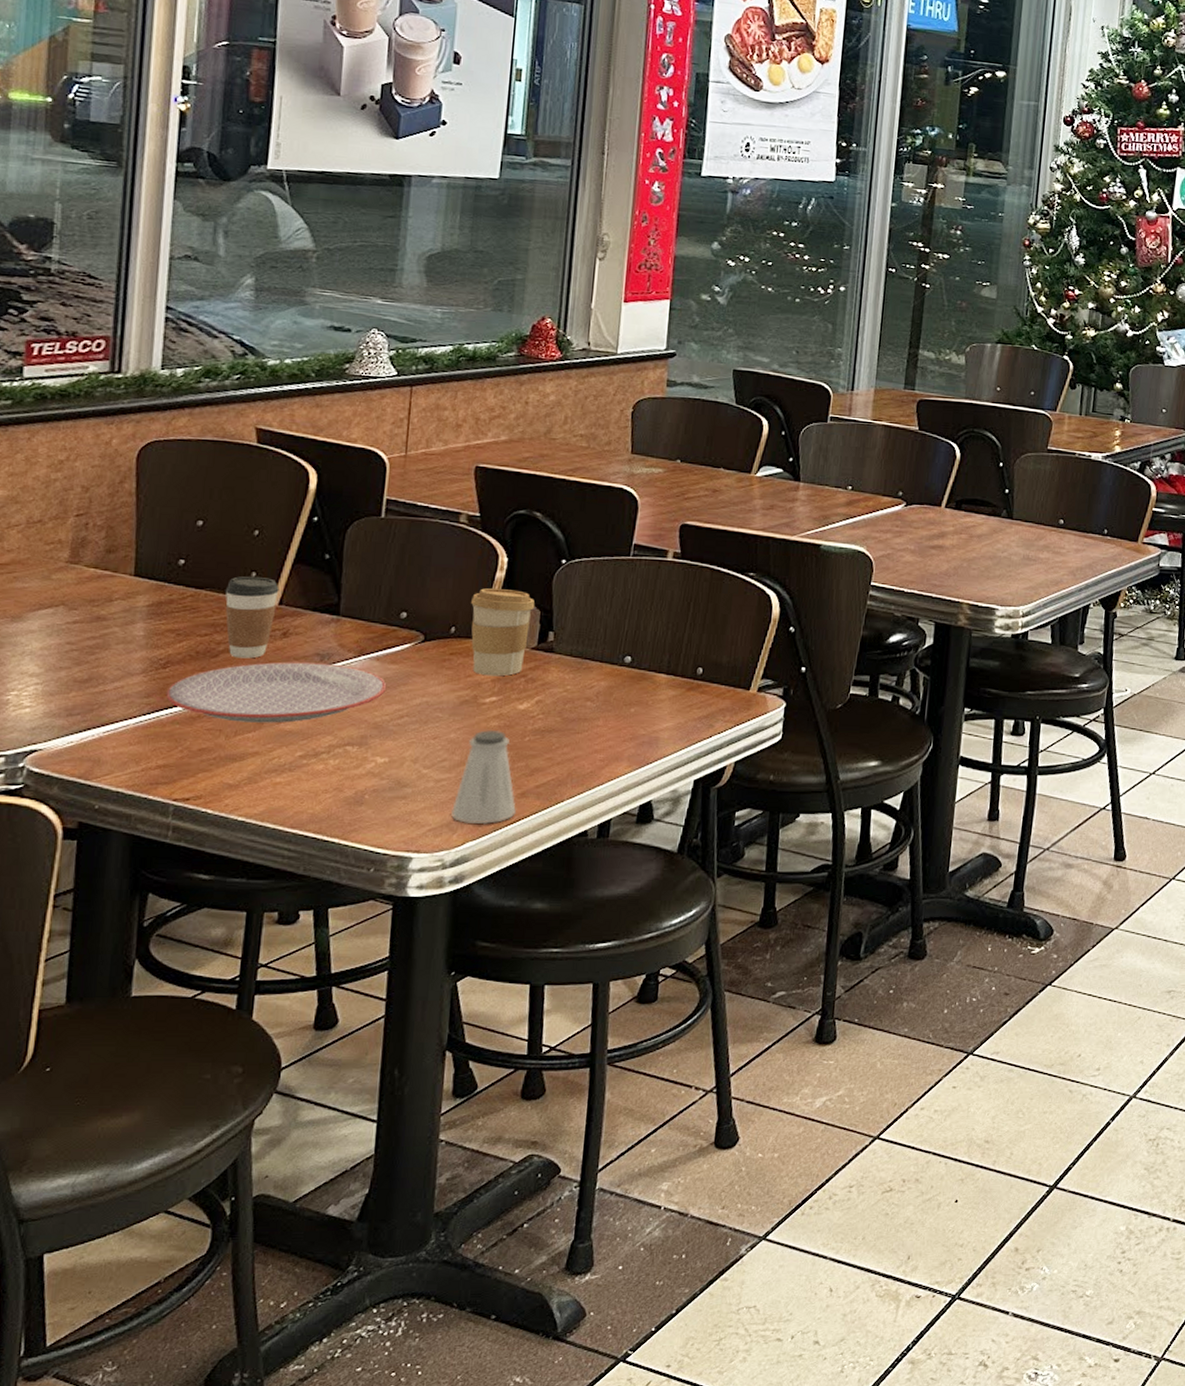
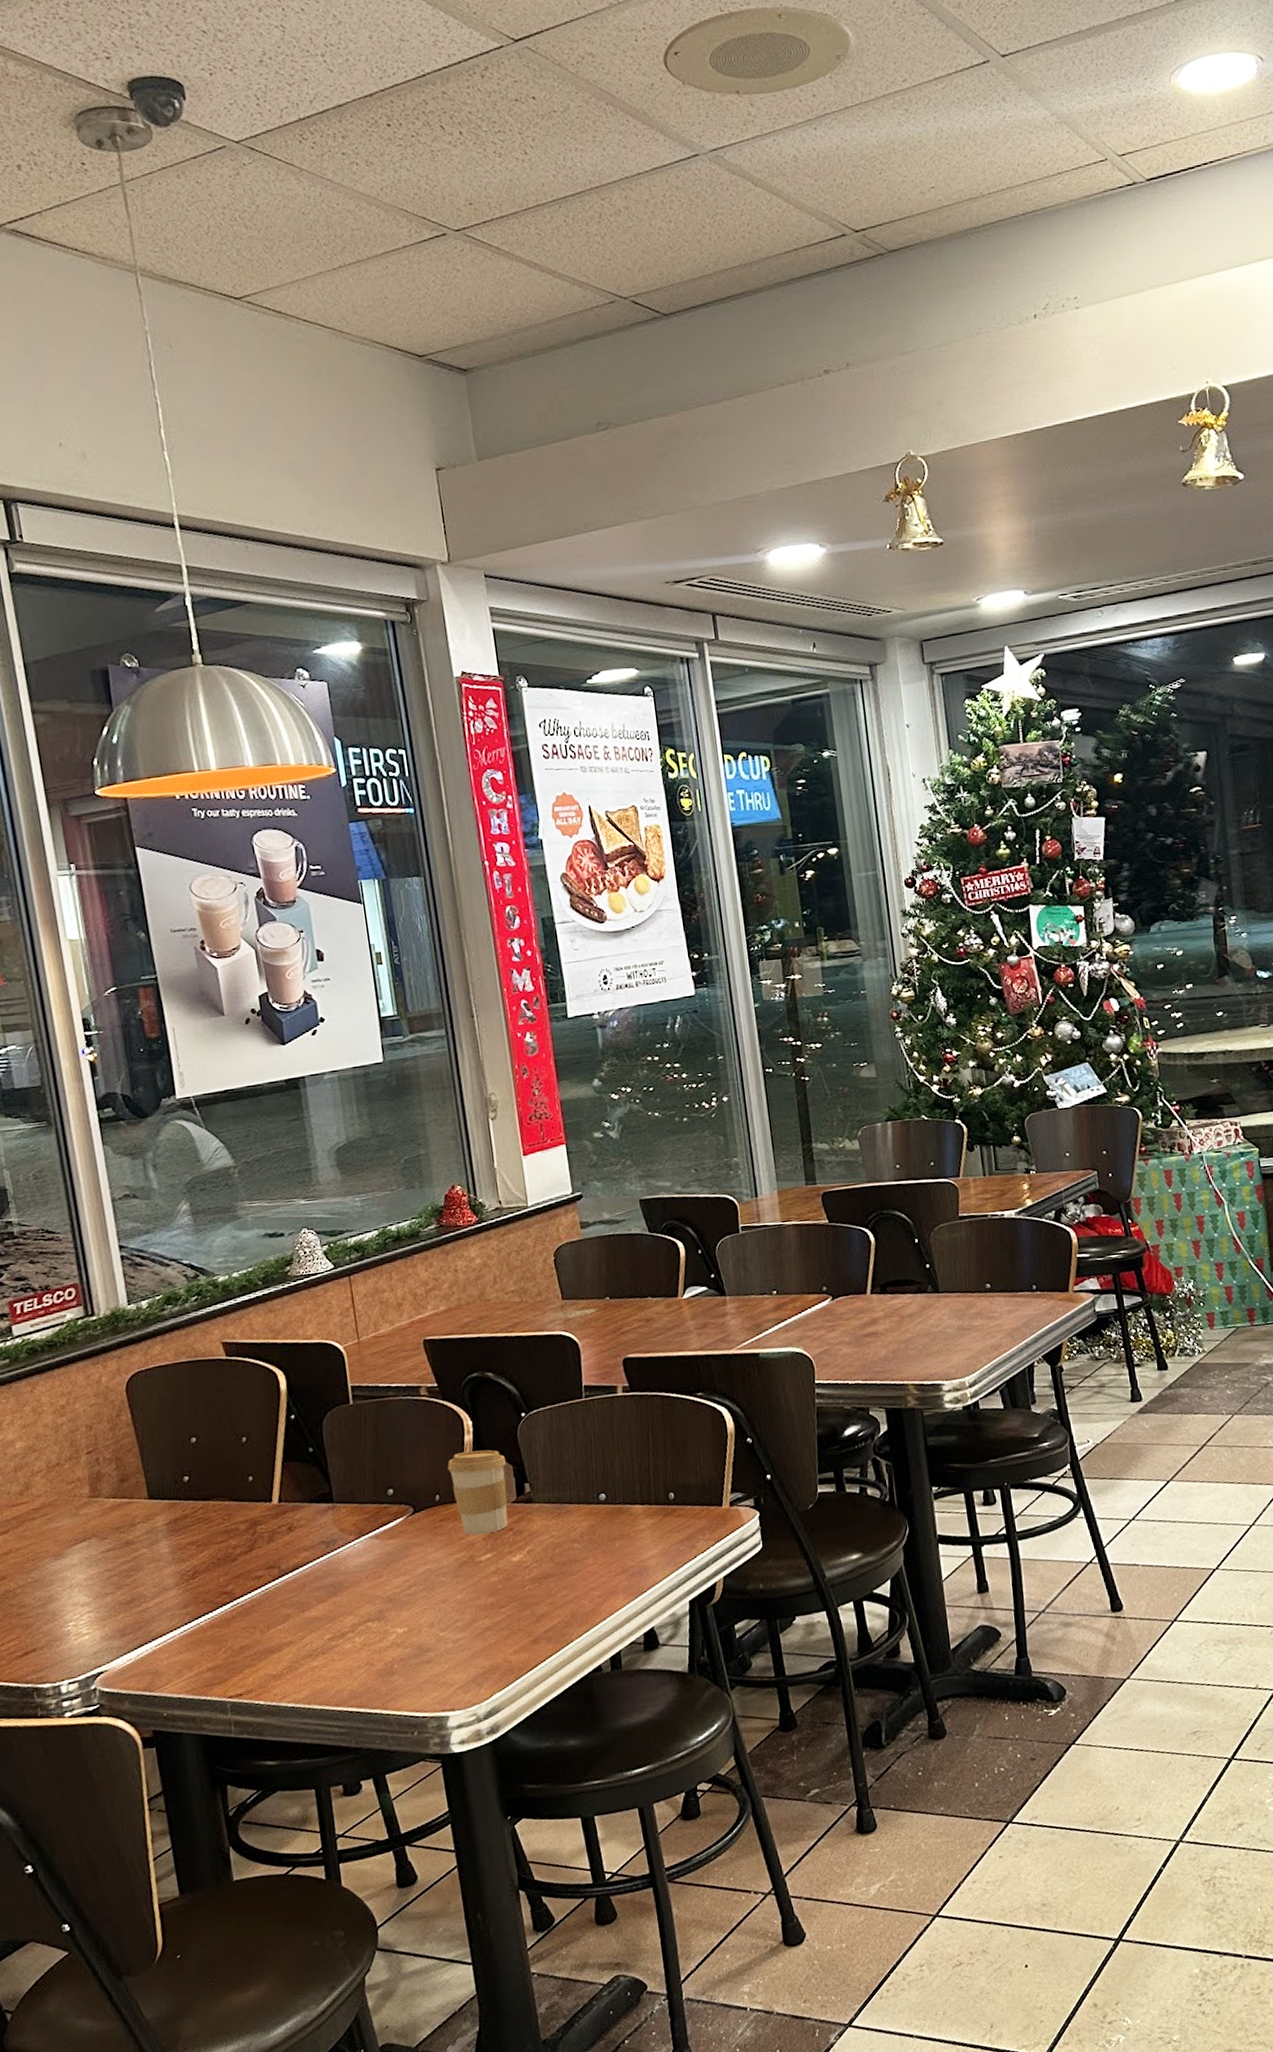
plate: present [166,661,387,723] -> none [200,1548,391,1617]
coffee cup: present [225,576,279,659] -> none [229,1479,278,1558]
saltshaker: present [451,729,516,825] -> none [474,1584,532,1677]

